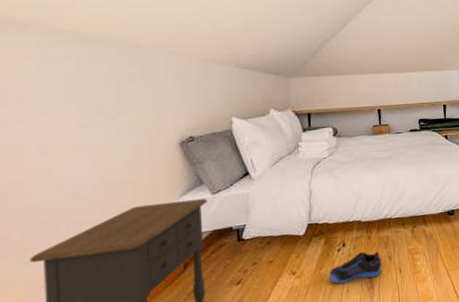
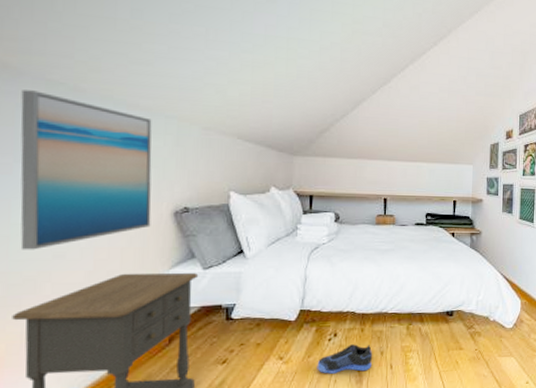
wall art: none [28,40,159,194] -> present [20,90,152,250]

